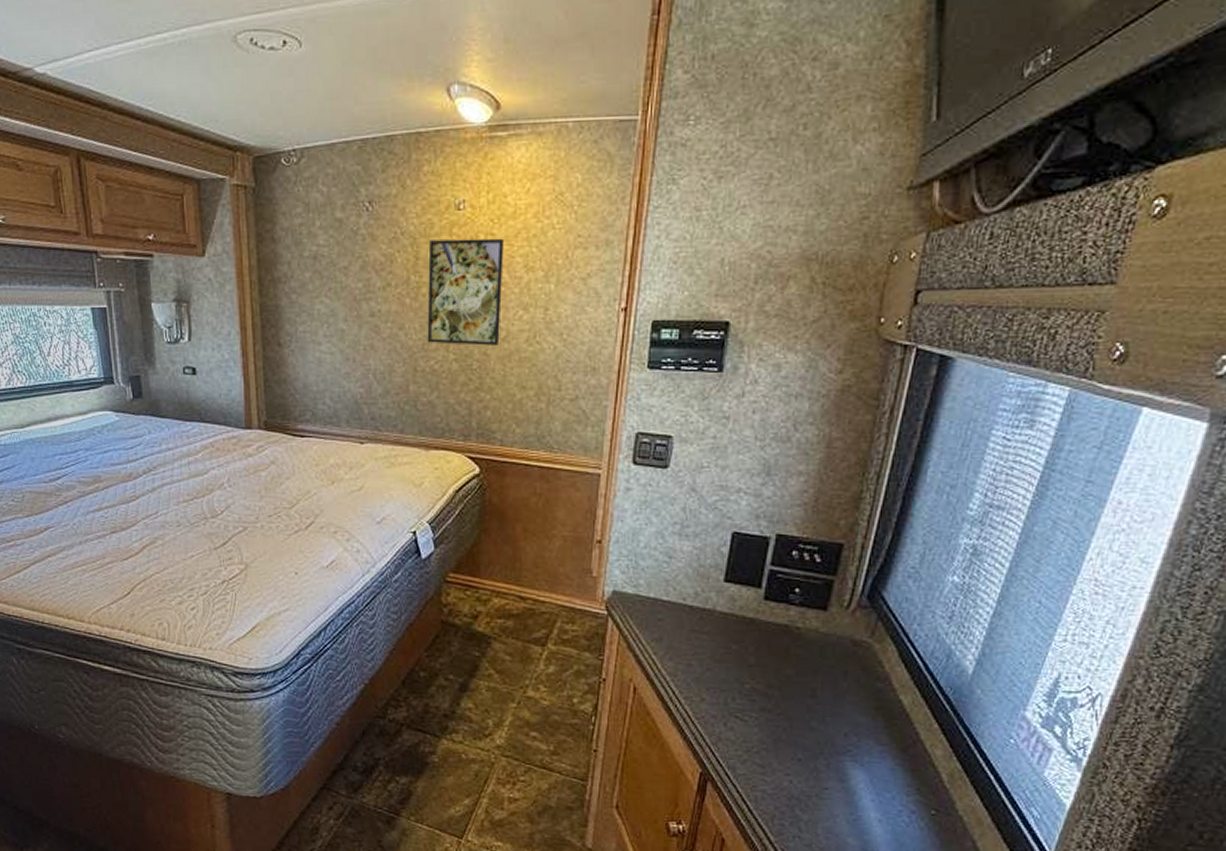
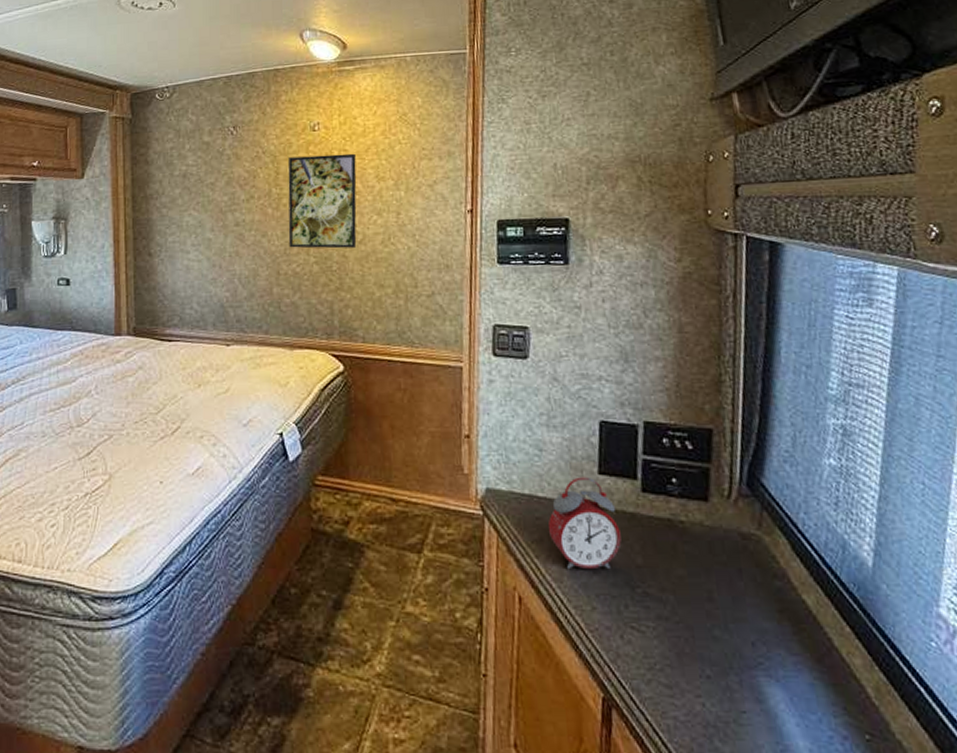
alarm clock: none [668,583,738,667] -> present [548,476,622,570]

